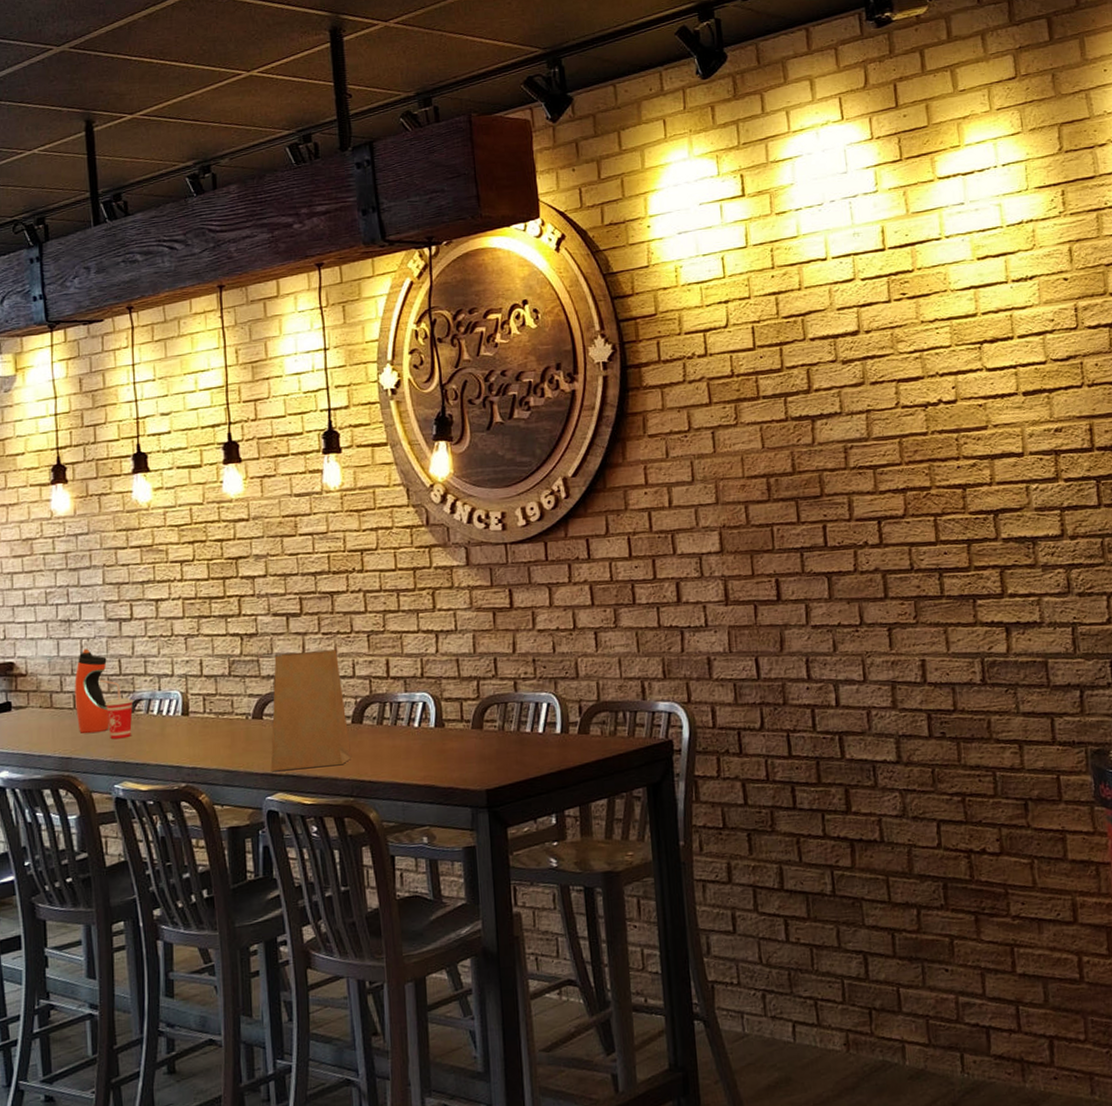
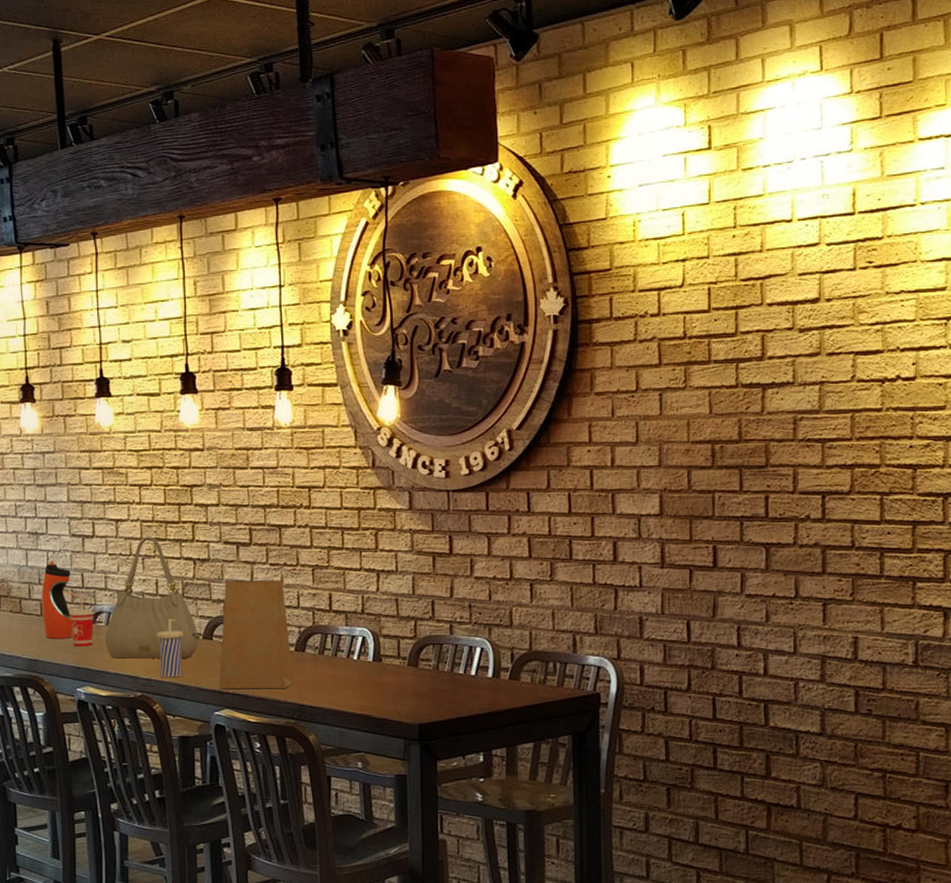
handbag: none [145,614,247,749] -> present [105,536,198,659]
beverage cup: none [202,700,232,765] -> present [157,618,183,678]

